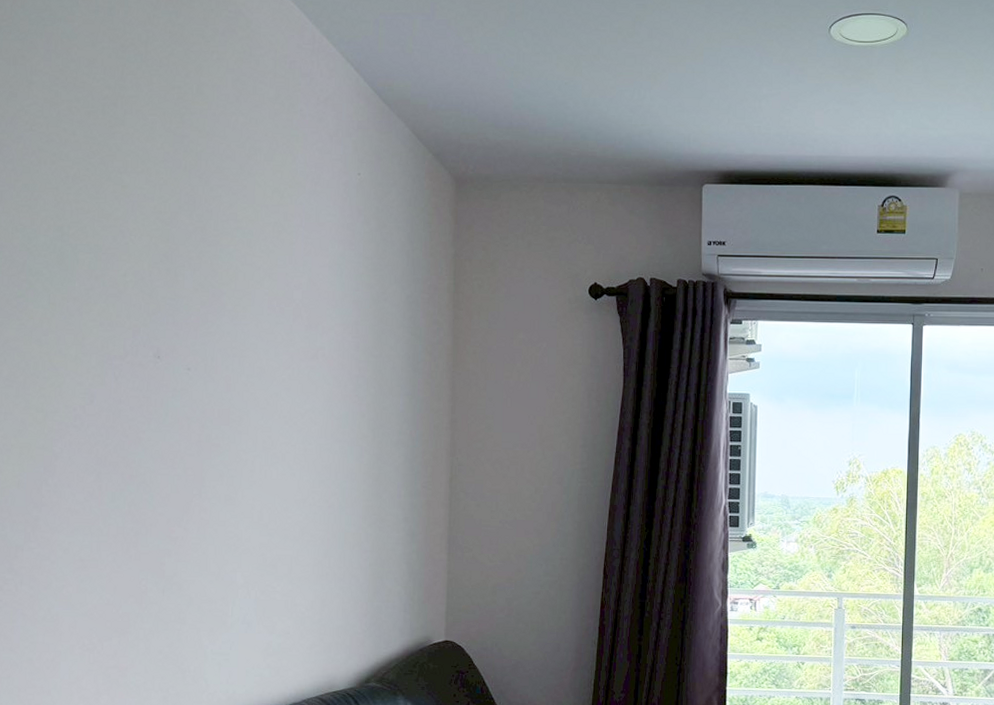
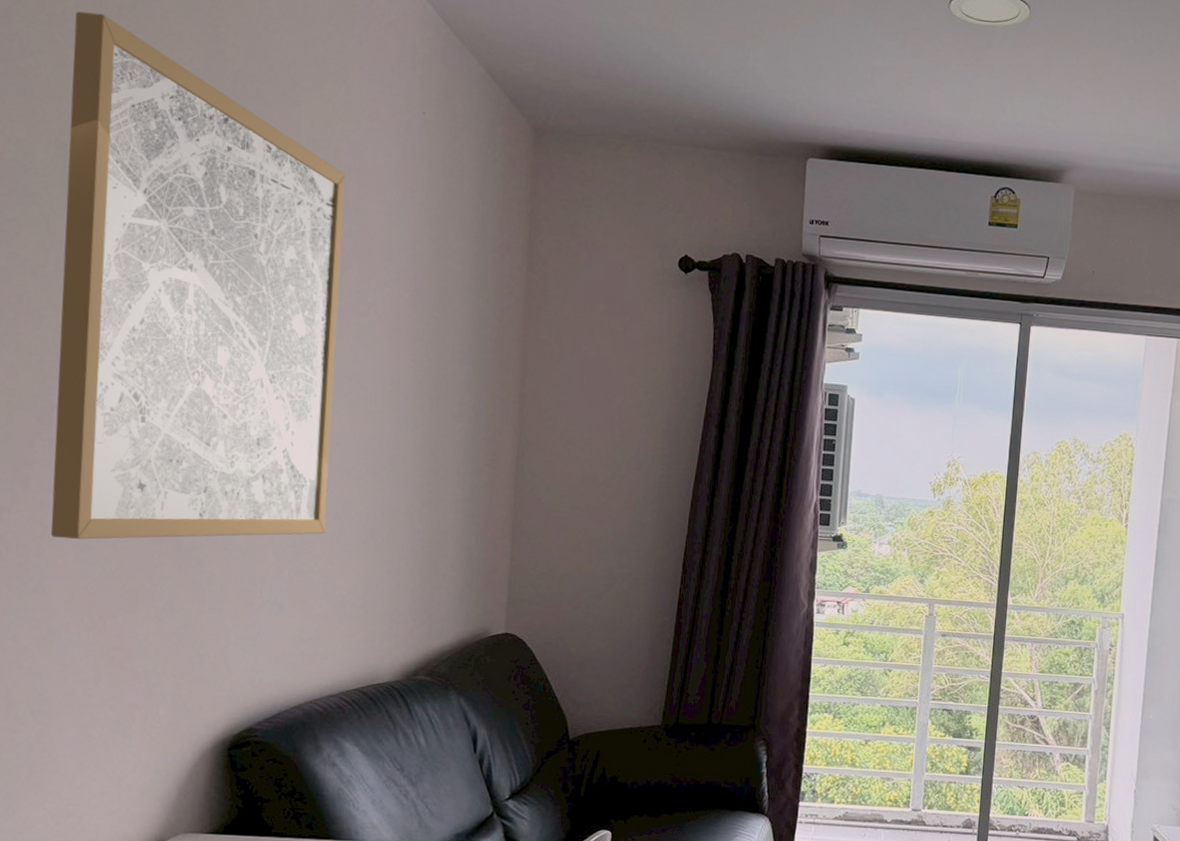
wall art: none [56,113,294,571] -> present [51,11,346,540]

